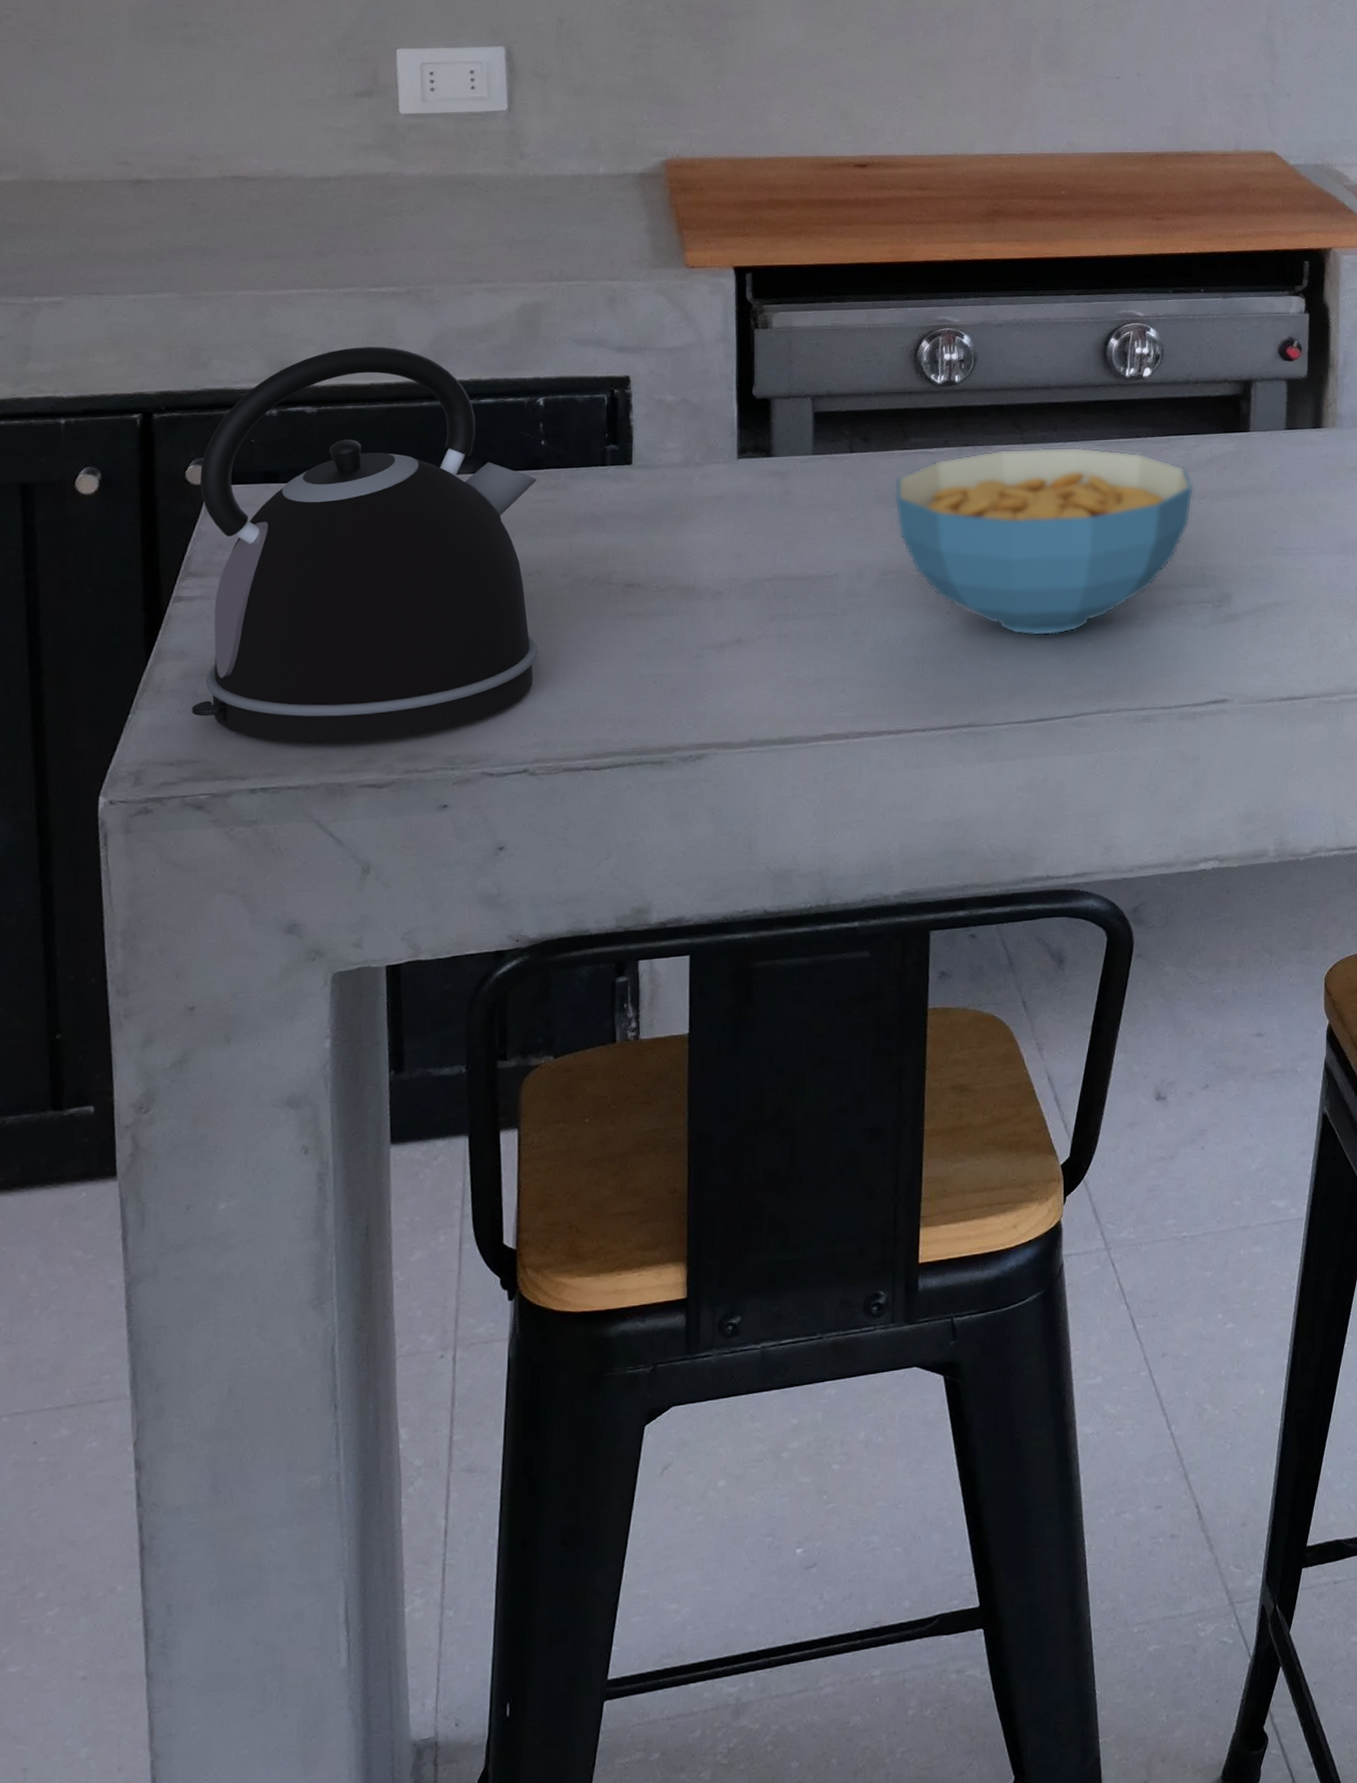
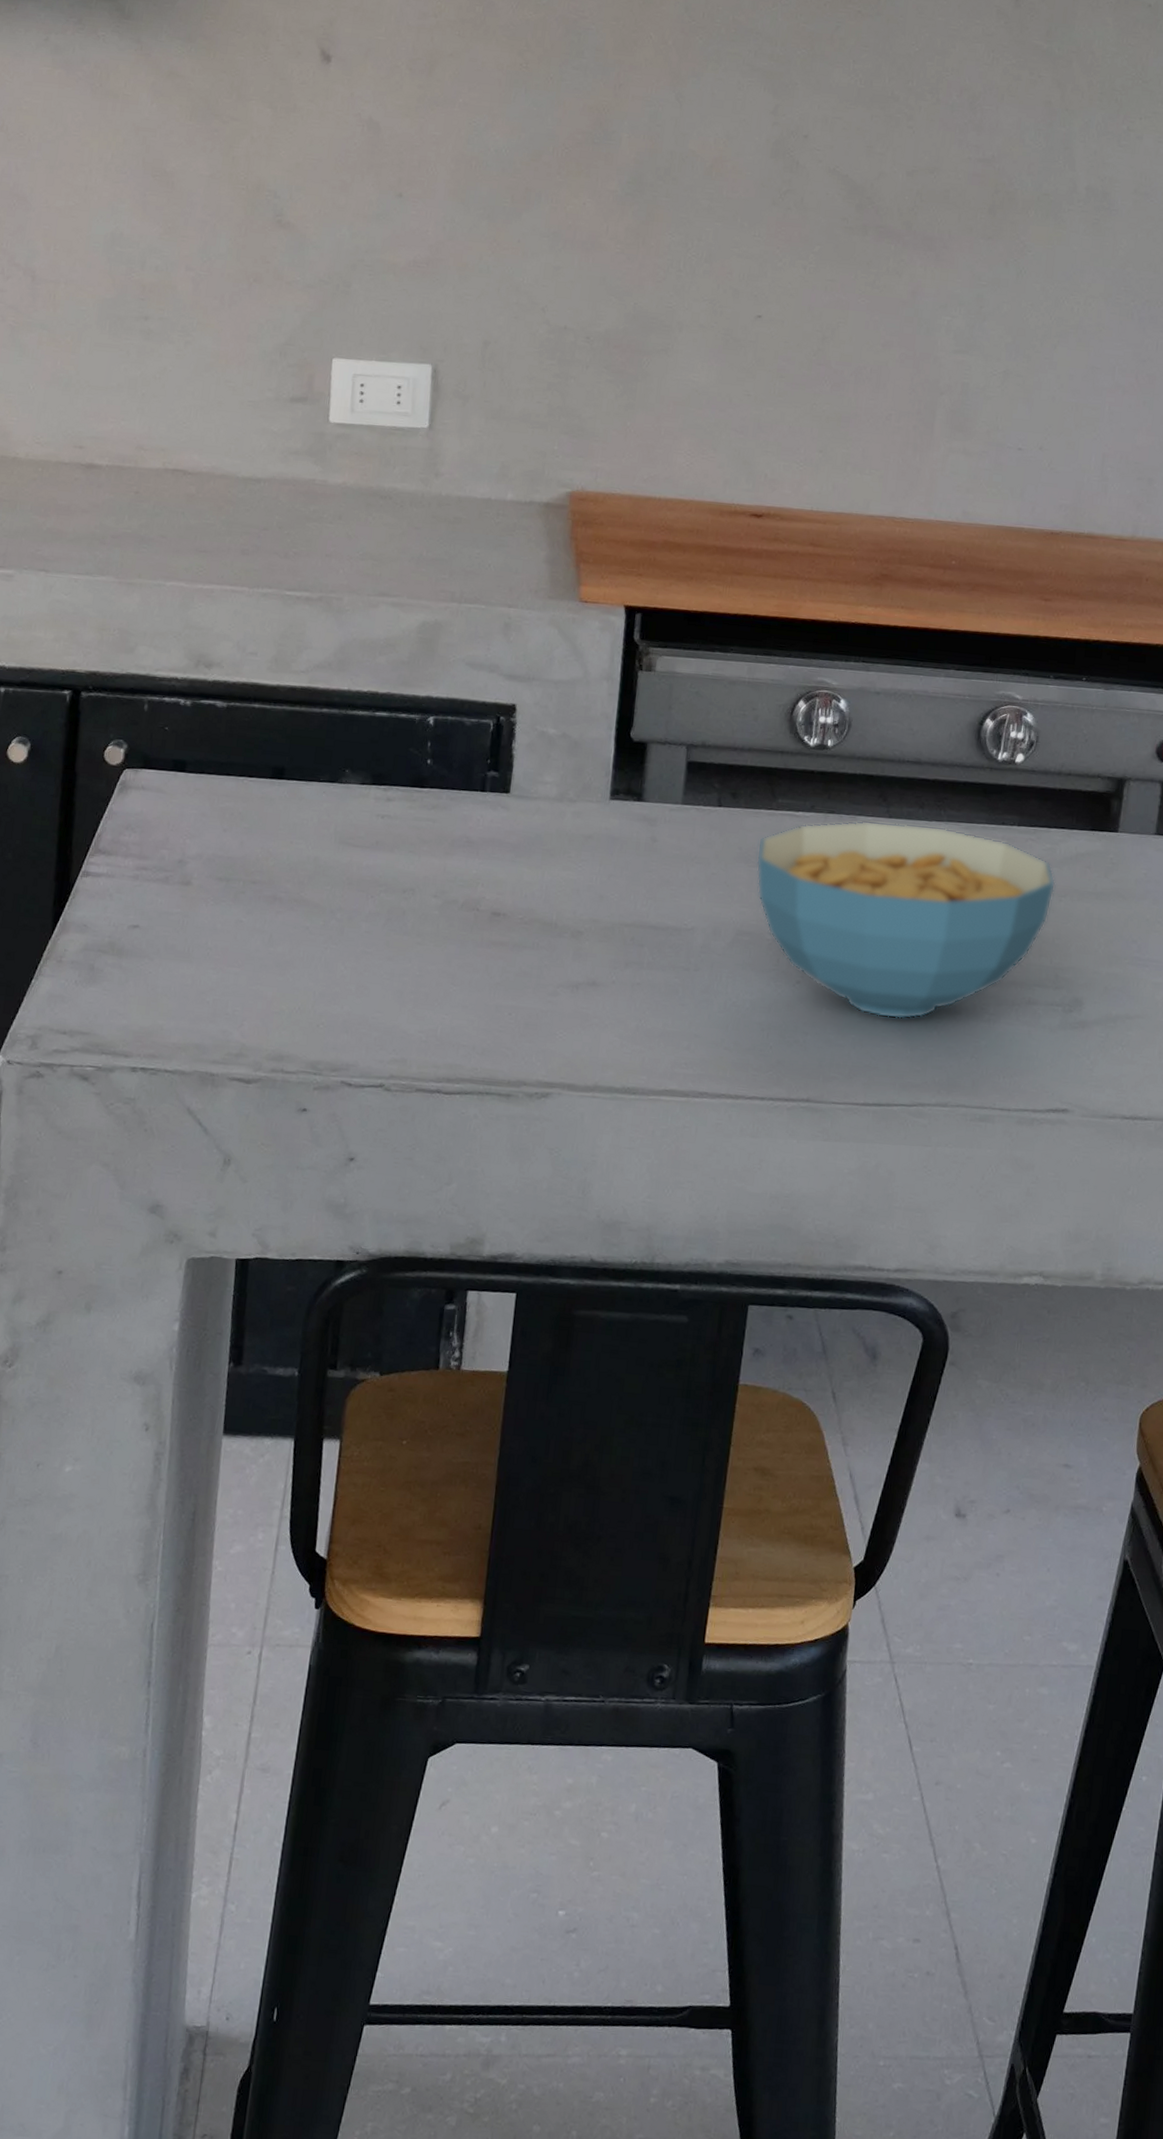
kettle: present [192,347,538,744] -> none [87,647,420,1036]

